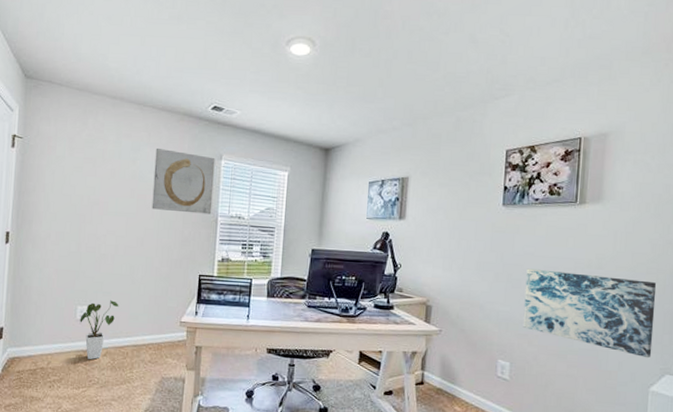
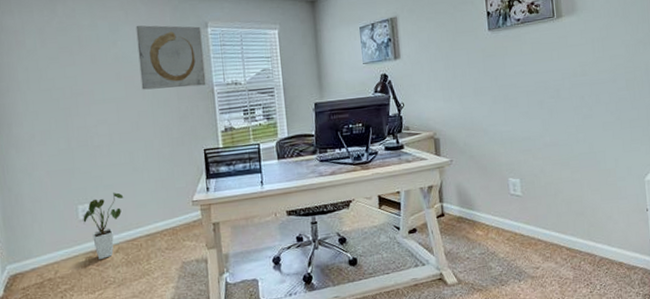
wall art: present [522,268,657,358] -> none [520,79,642,151]

